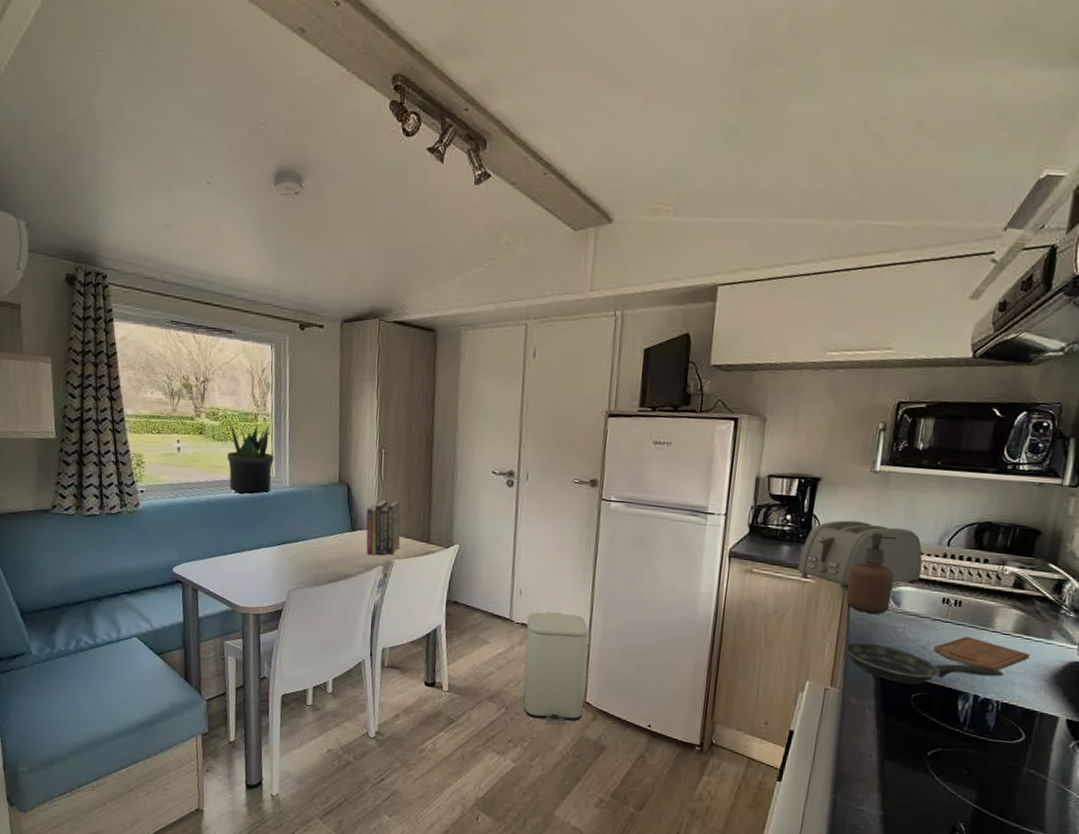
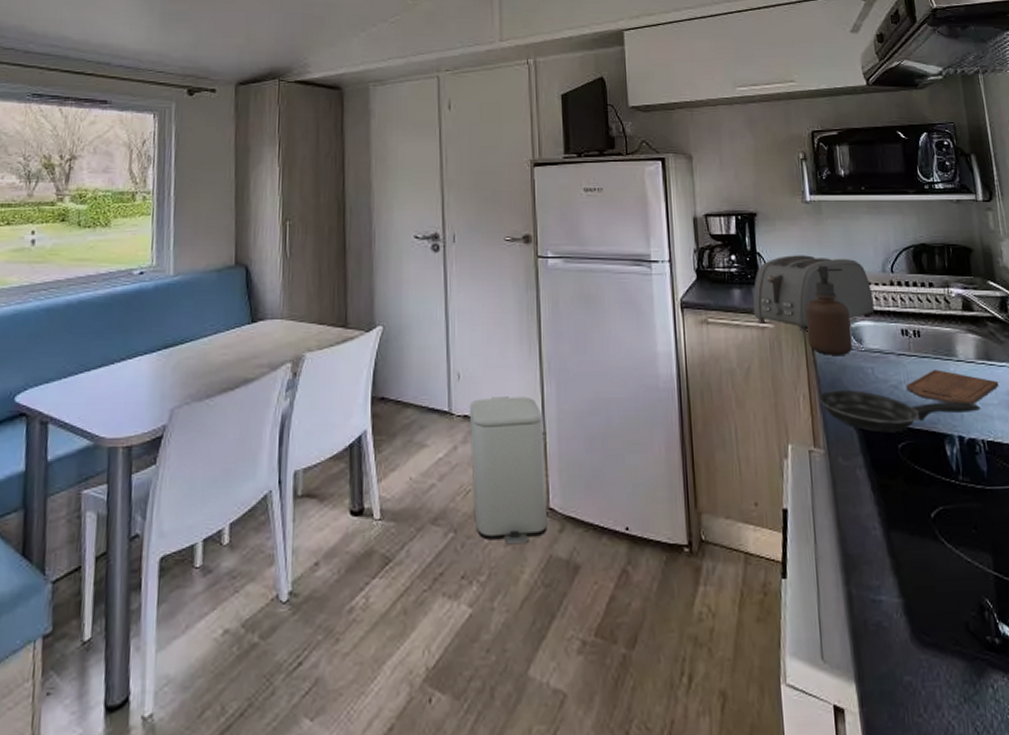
planter: present [227,421,274,495] -> none [95,203,155,290]
books: present [366,500,401,556] -> none [269,279,312,351]

